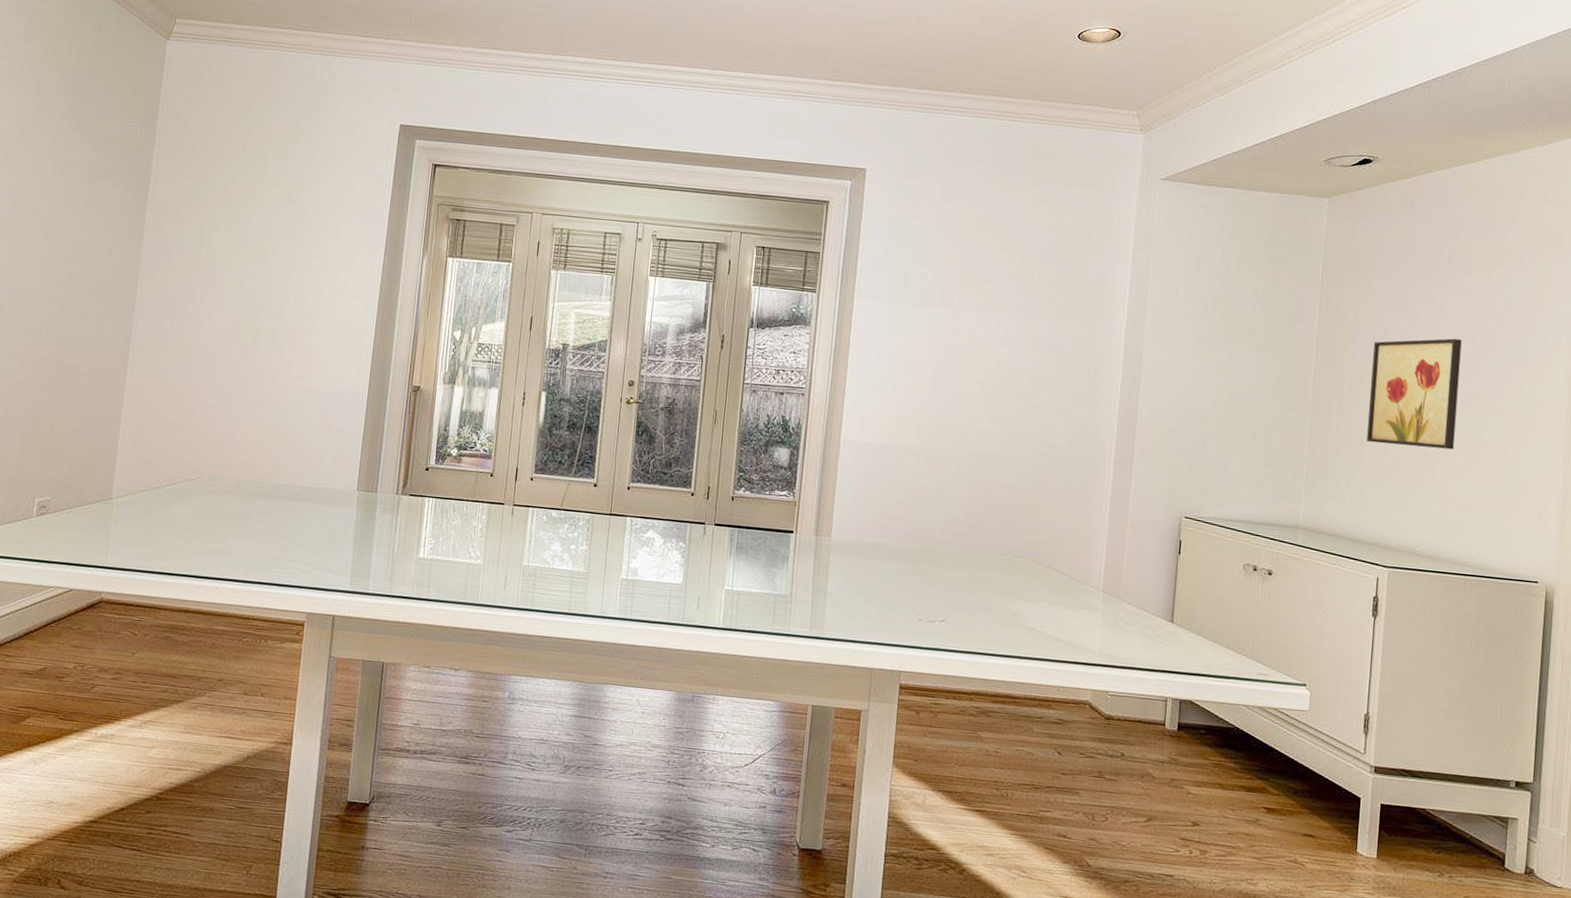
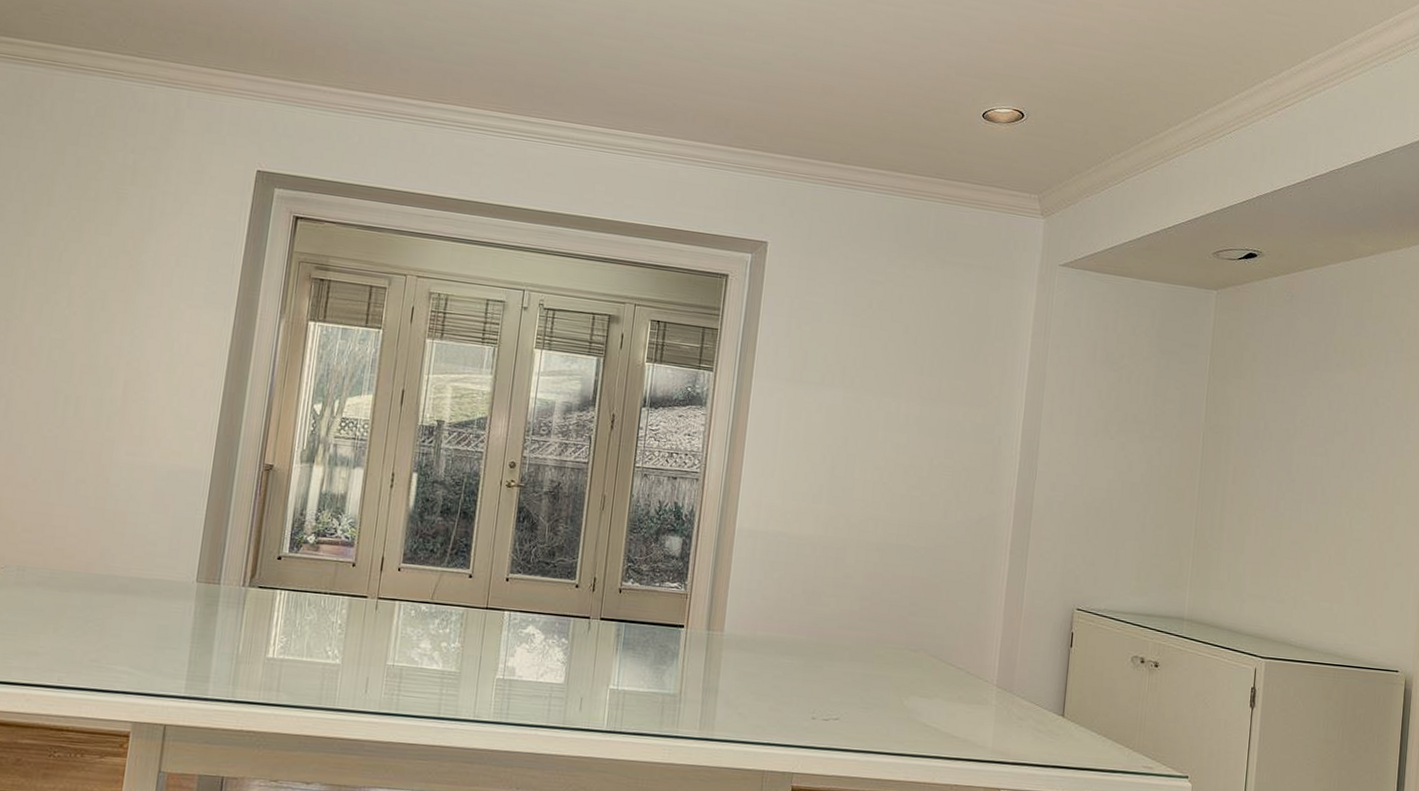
wall art: present [1366,338,1462,450] -> none [1247,432,1335,542]

